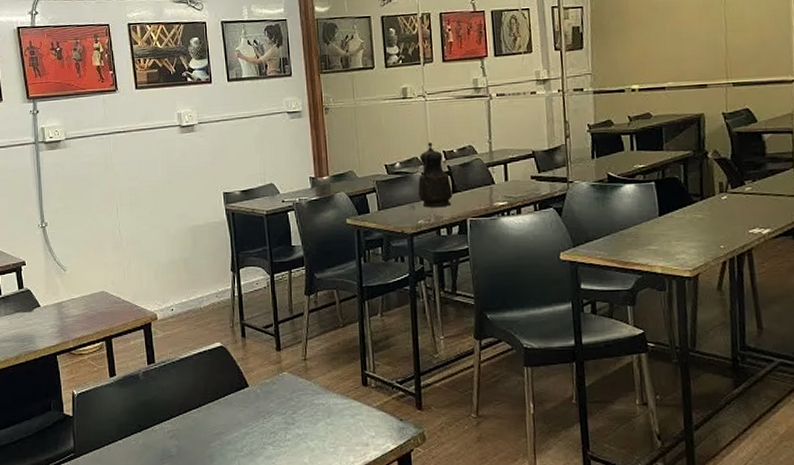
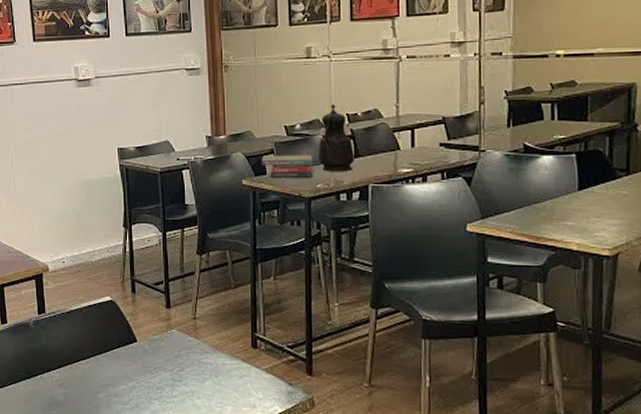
books: none [364,192,414,216] -> present [261,155,314,178]

